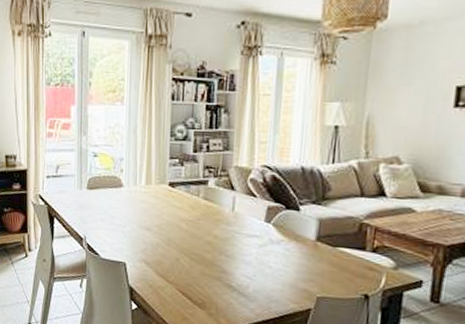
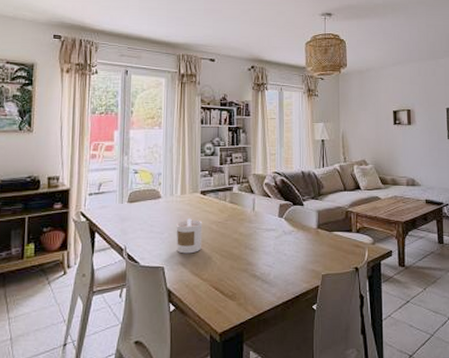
candle: none [139,212,170,252] -> present [176,218,203,254]

